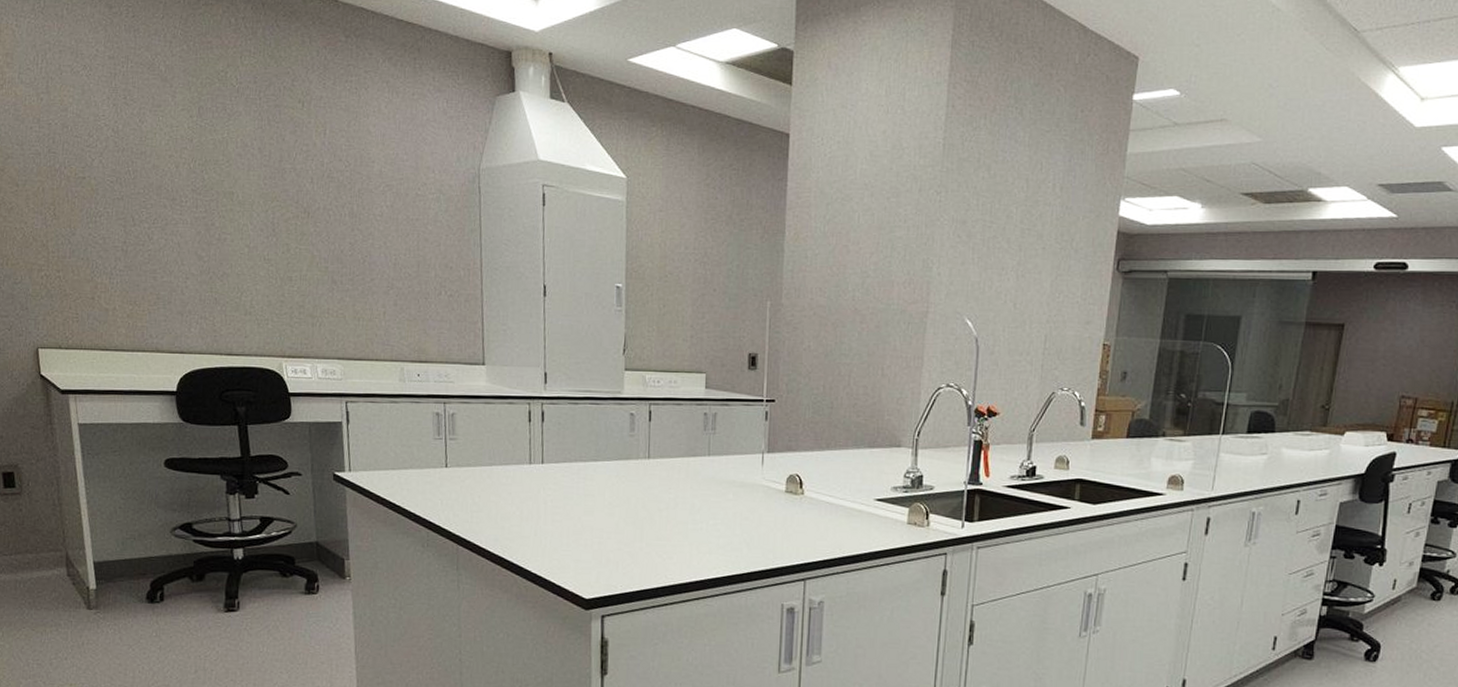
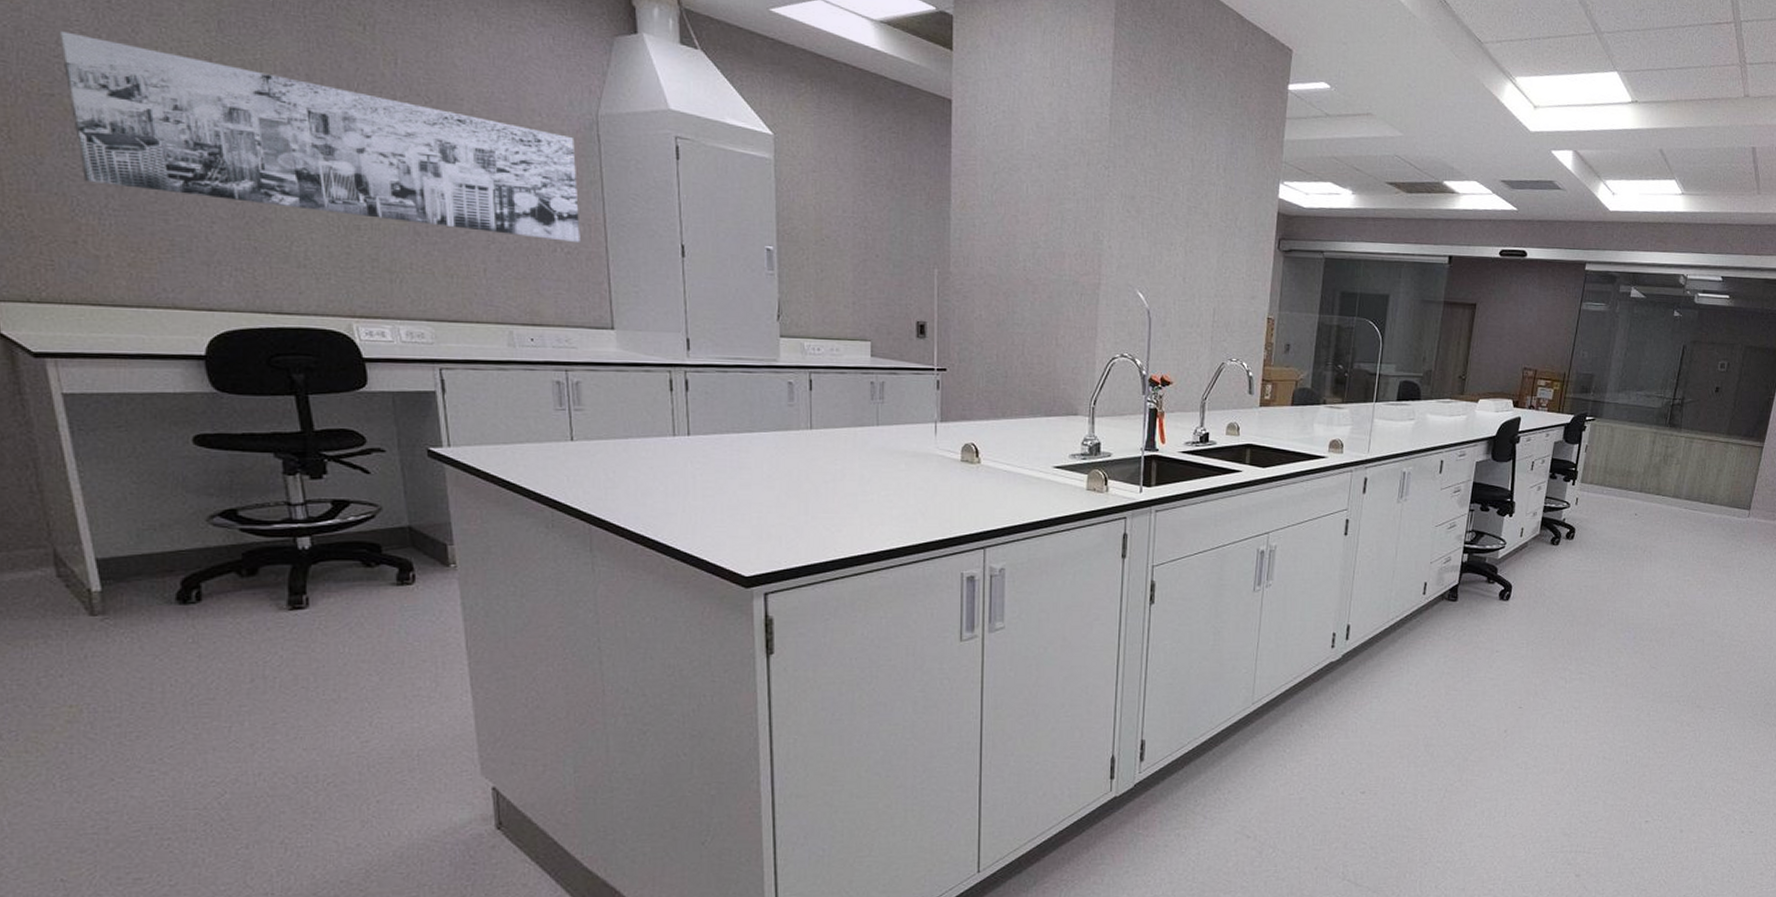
wall art: none [90,125,461,287] -> present [59,31,580,244]

